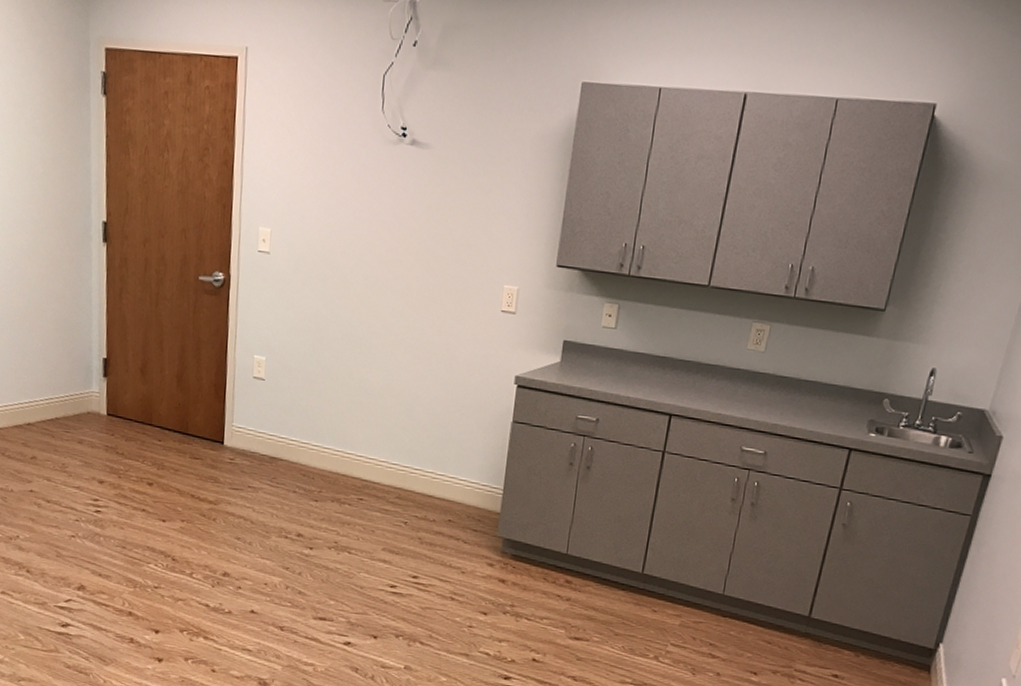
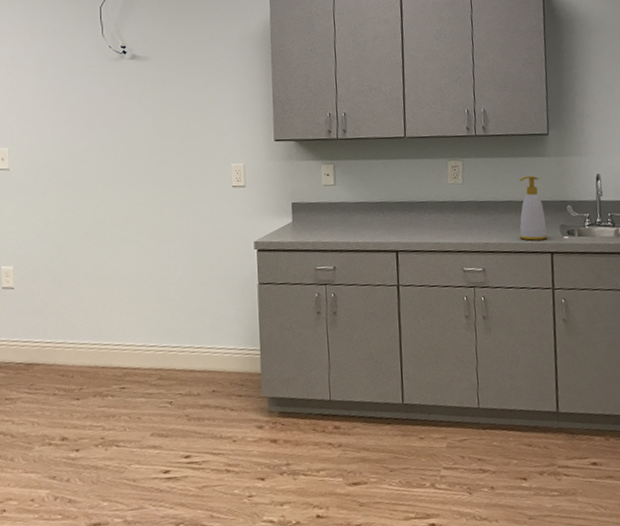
soap bottle: none [817,355,859,433] -> present [519,175,547,241]

